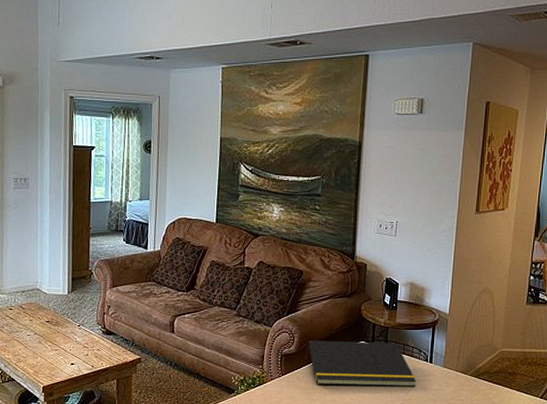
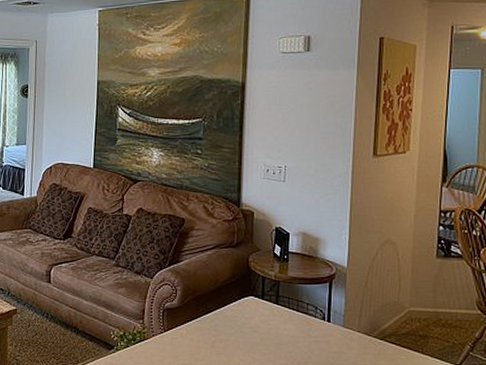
notepad: present [305,341,416,387] -> none [189,294,313,349]

